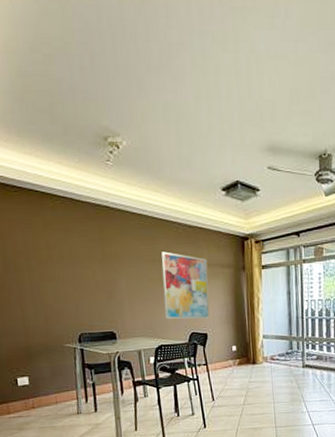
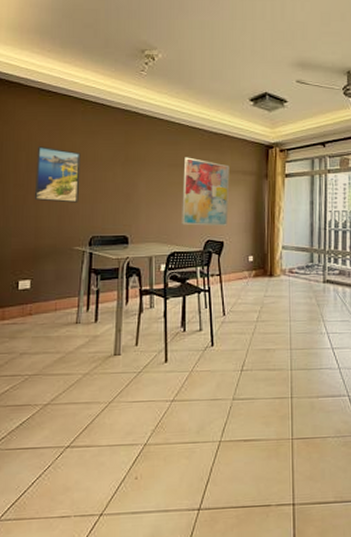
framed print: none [11,245,62,302] -> present [34,146,81,203]

